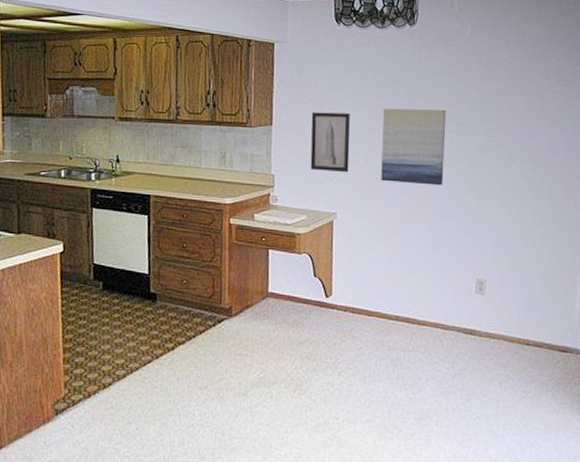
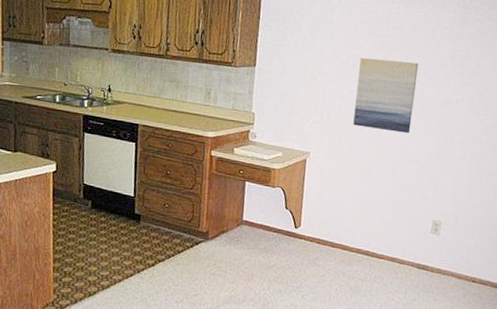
wall art: present [310,112,350,173] -> none [288,56,329,116]

